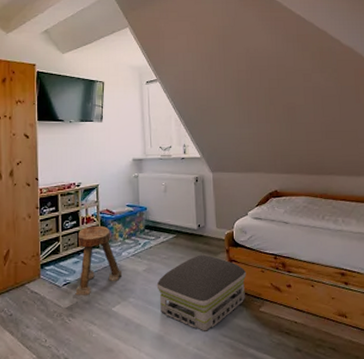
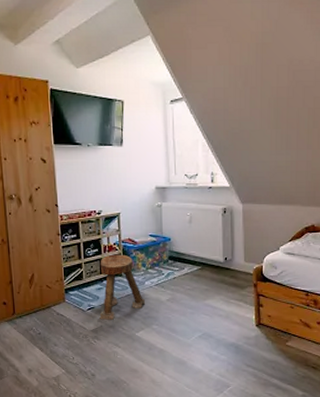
air purifier: present [156,254,247,333] -> none [180,287,275,361]

